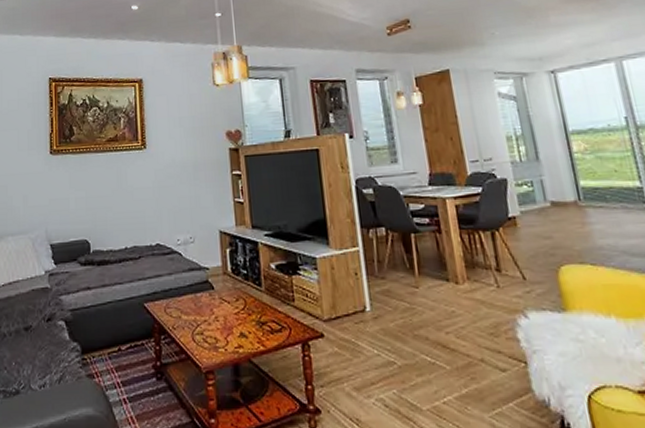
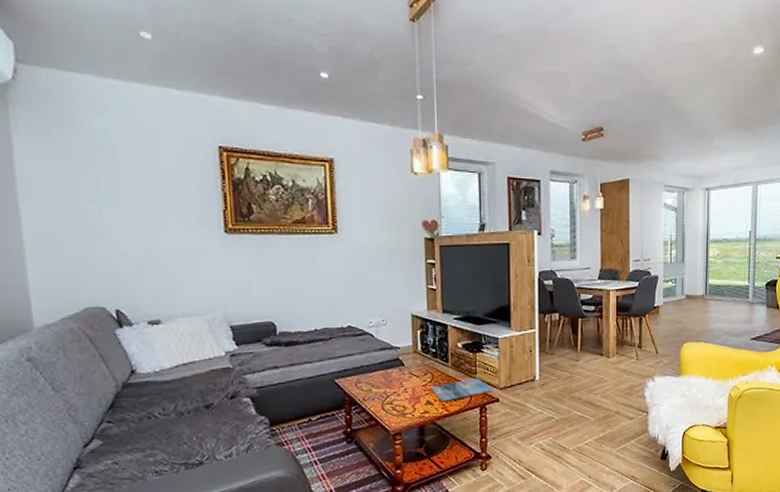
magazine: none [243,306,317,335] -> present [430,378,494,402]

